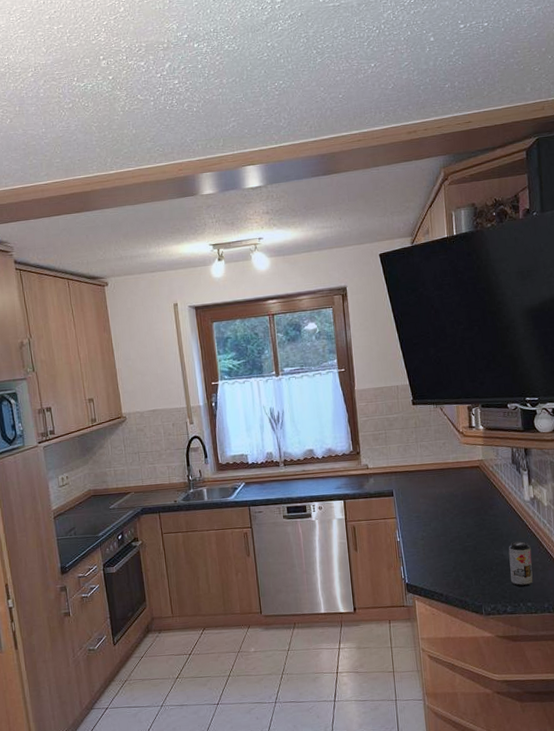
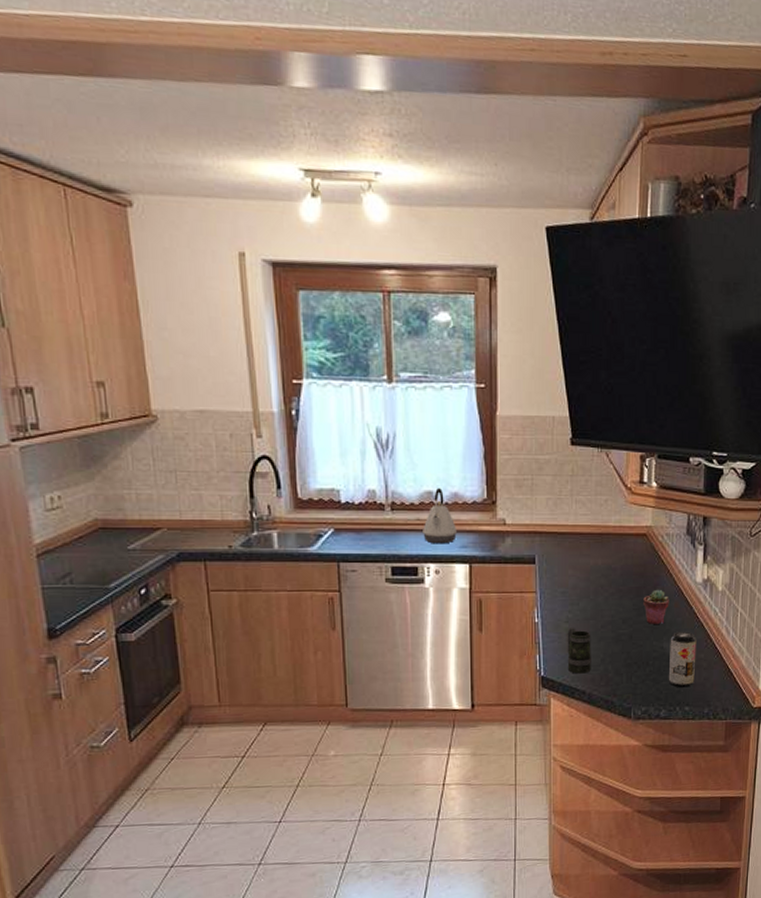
kettle: none [307,446,333,488] -> present [423,488,457,544]
mug: none [423,543,446,580] -> present [567,628,591,674]
potted succulent: none [482,508,504,537] -> present [643,589,669,624]

